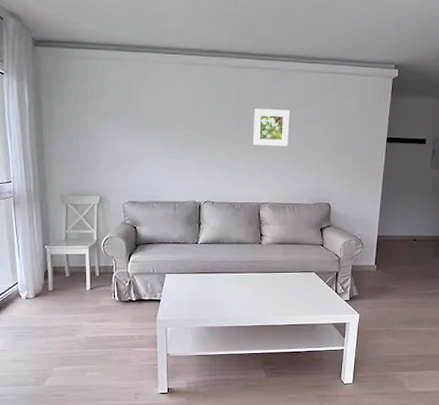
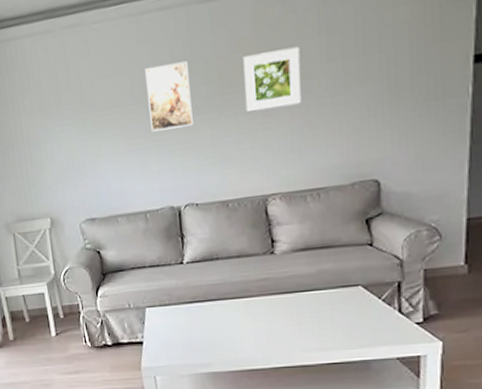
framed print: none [187,102,217,147] -> present [145,61,193,132]

